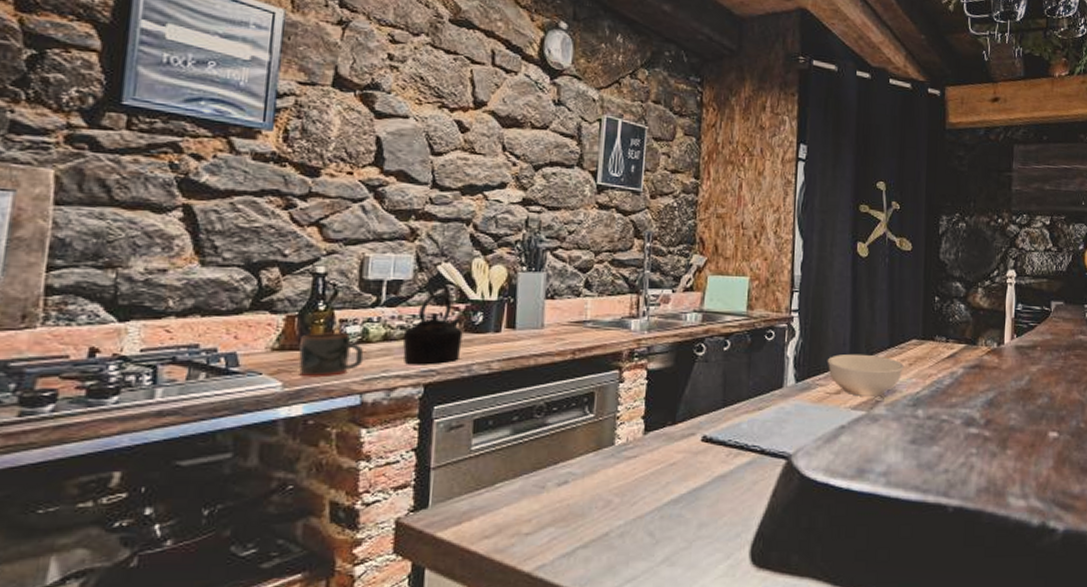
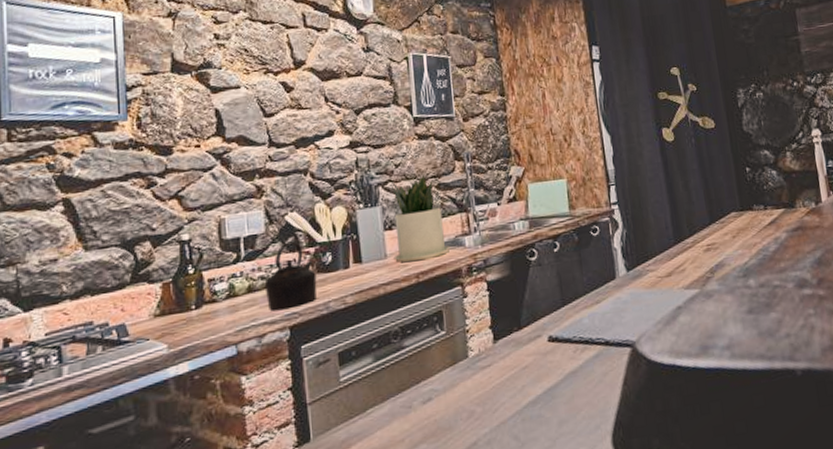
mug: present [298,332,364,378] -> none [177,290,234,337]
planter: none [551,248,614,337] -> present [390,175,451,263]
bowl: present [827,353,905,396] -> none [653,233,729,276]

